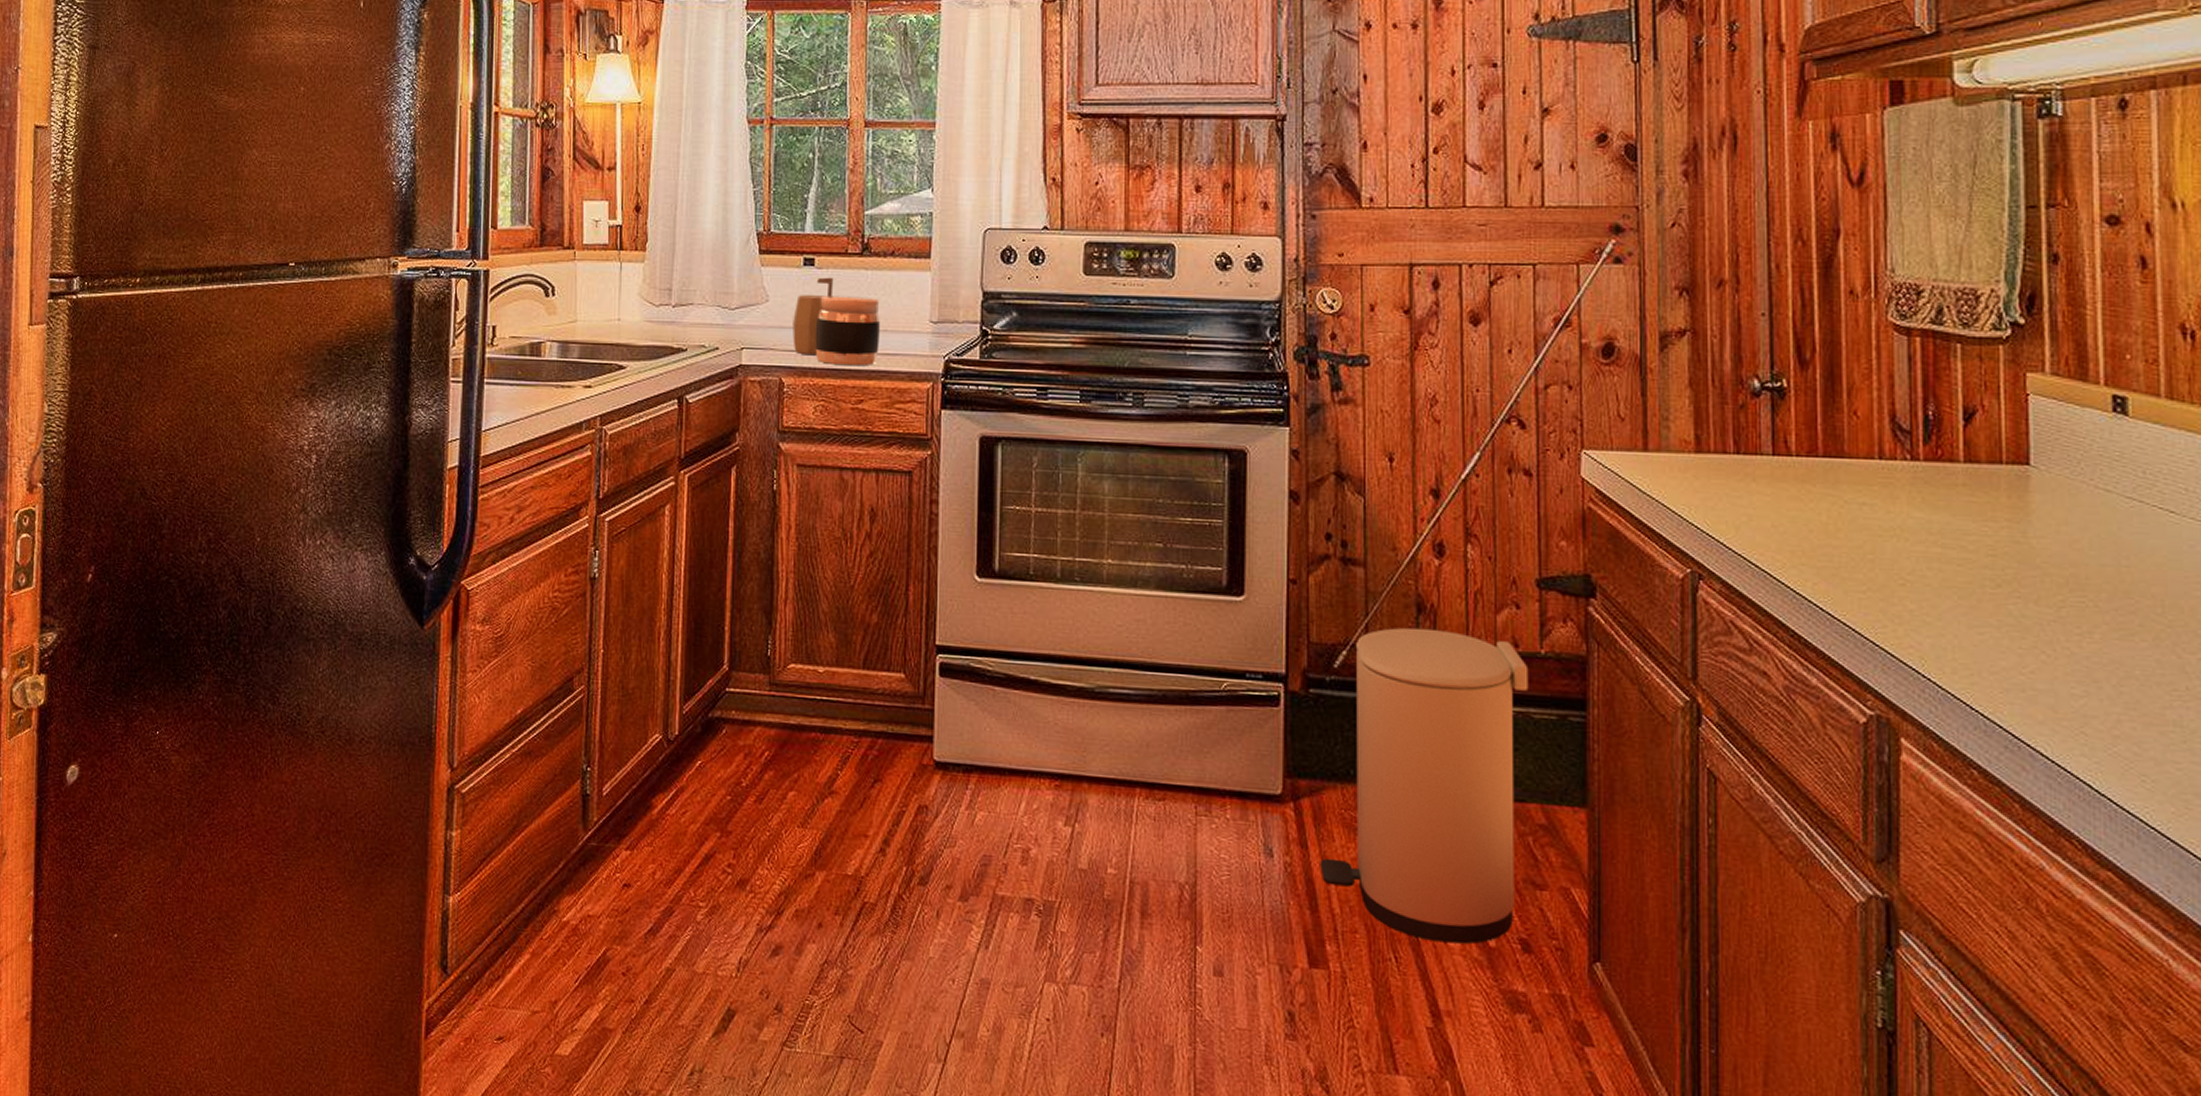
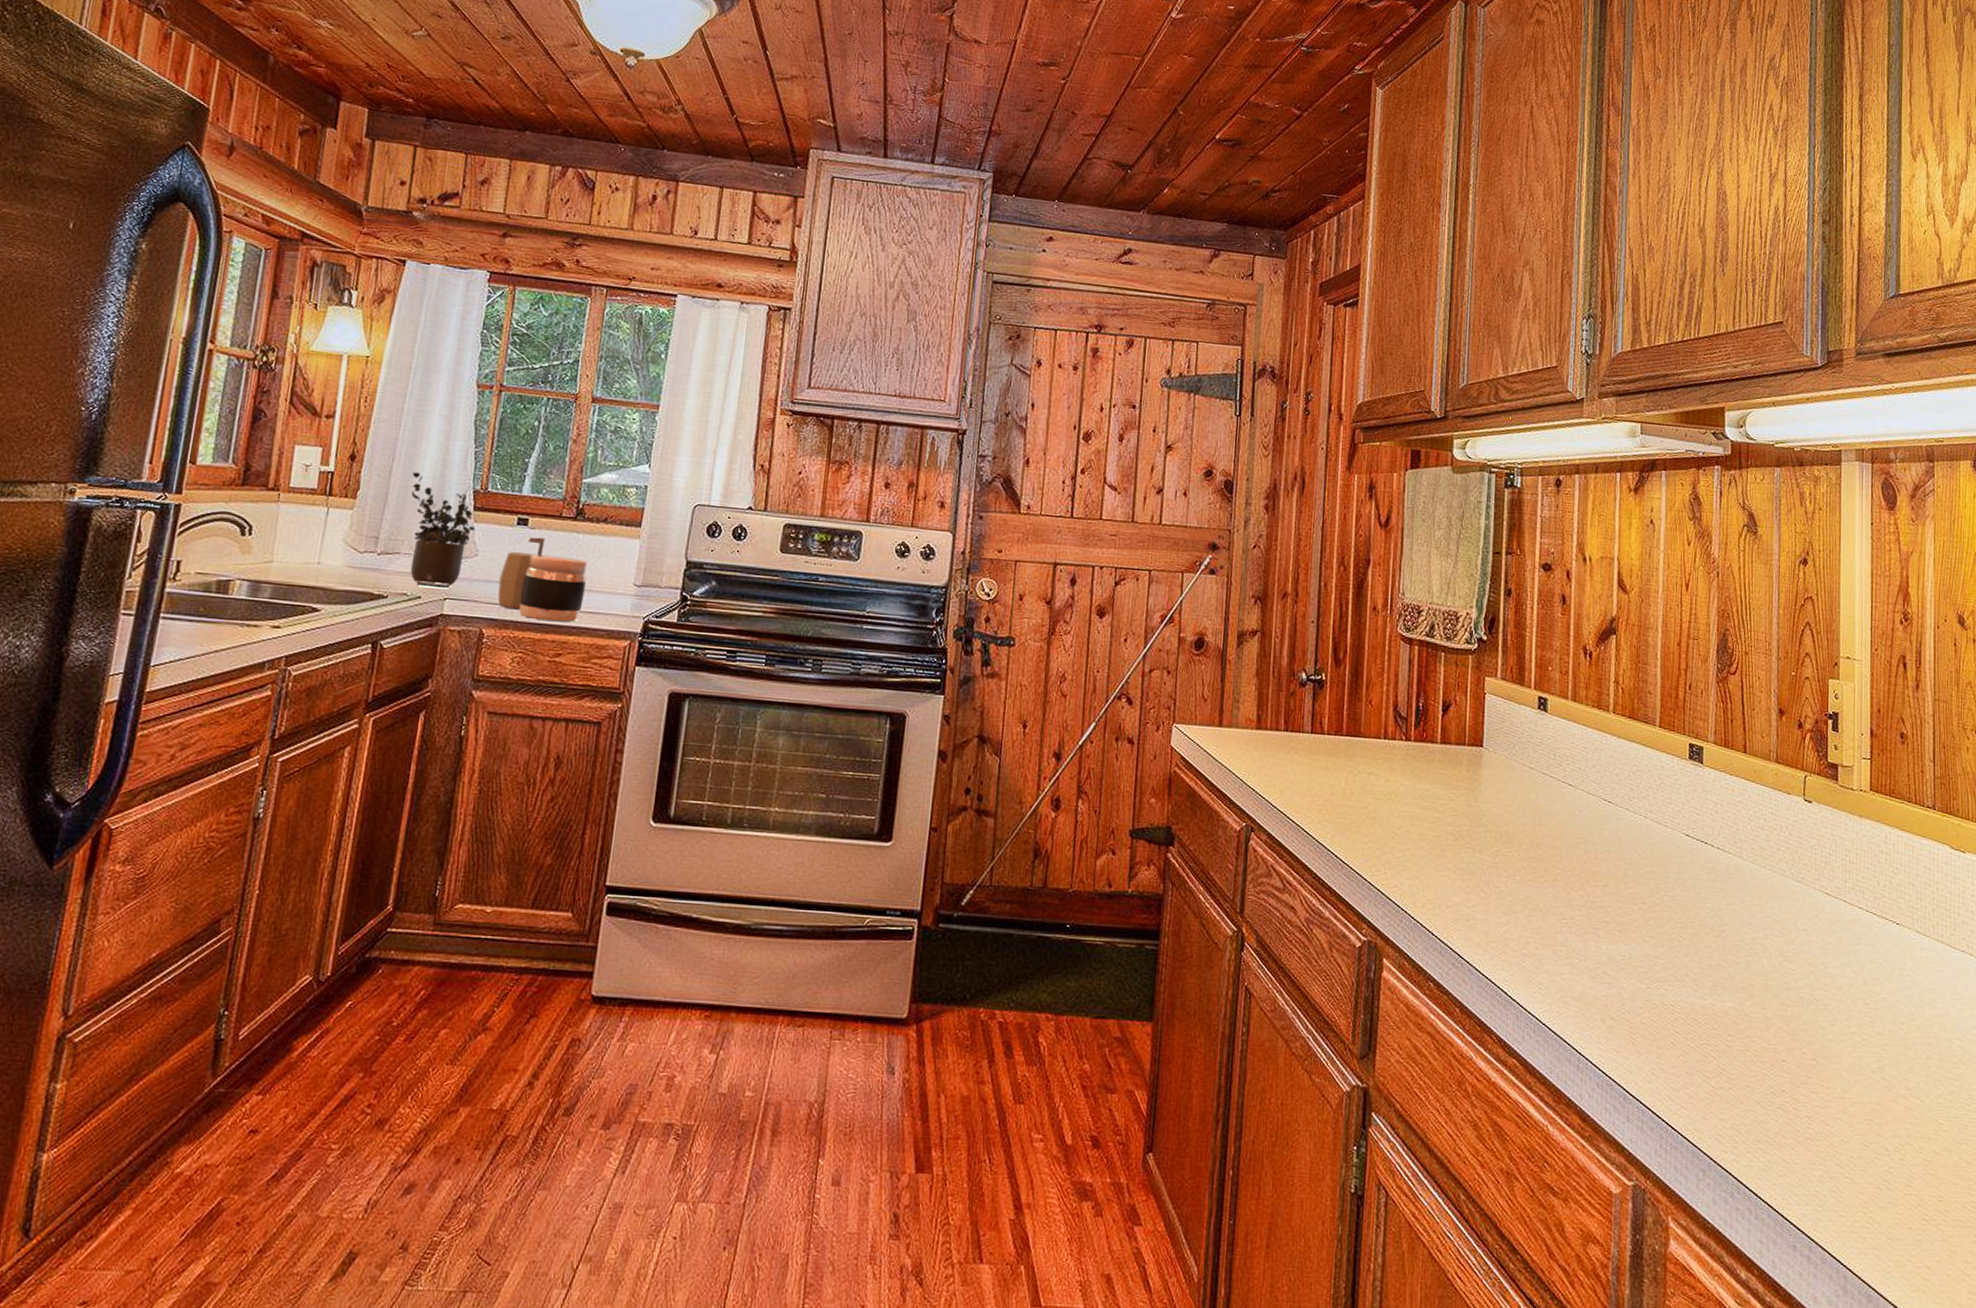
potted plant: none [695,218,763,338] -> present [410,472,475,589]
pedal bin: present [1320,627,1529,944] -> none [933,870,1118,1144]

